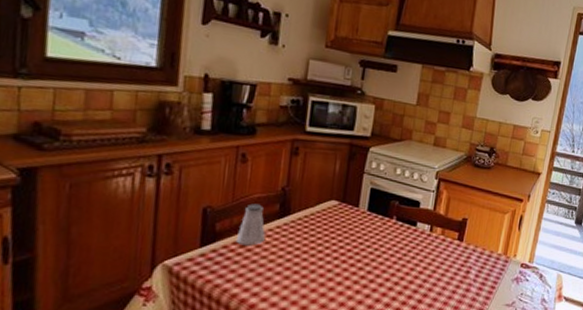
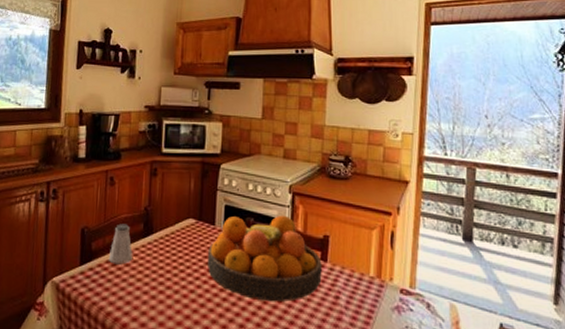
fruit bowl: none [347,199,458,278] -> present [207,215,322,303]

